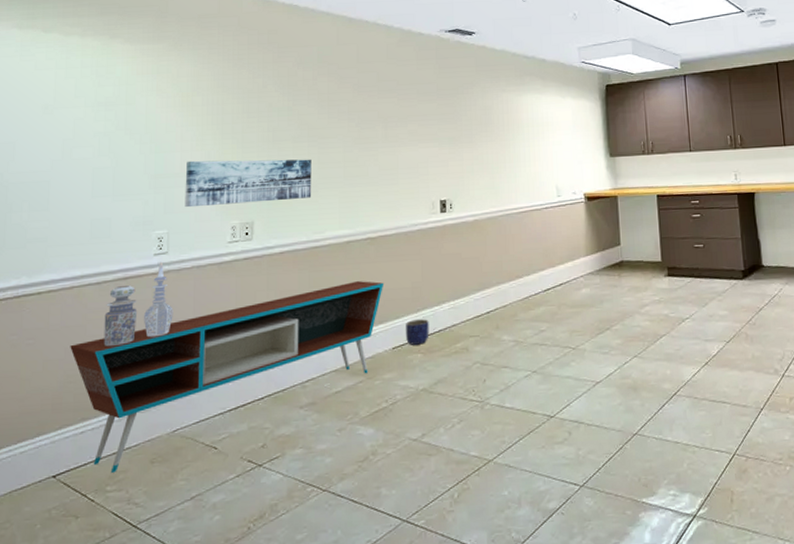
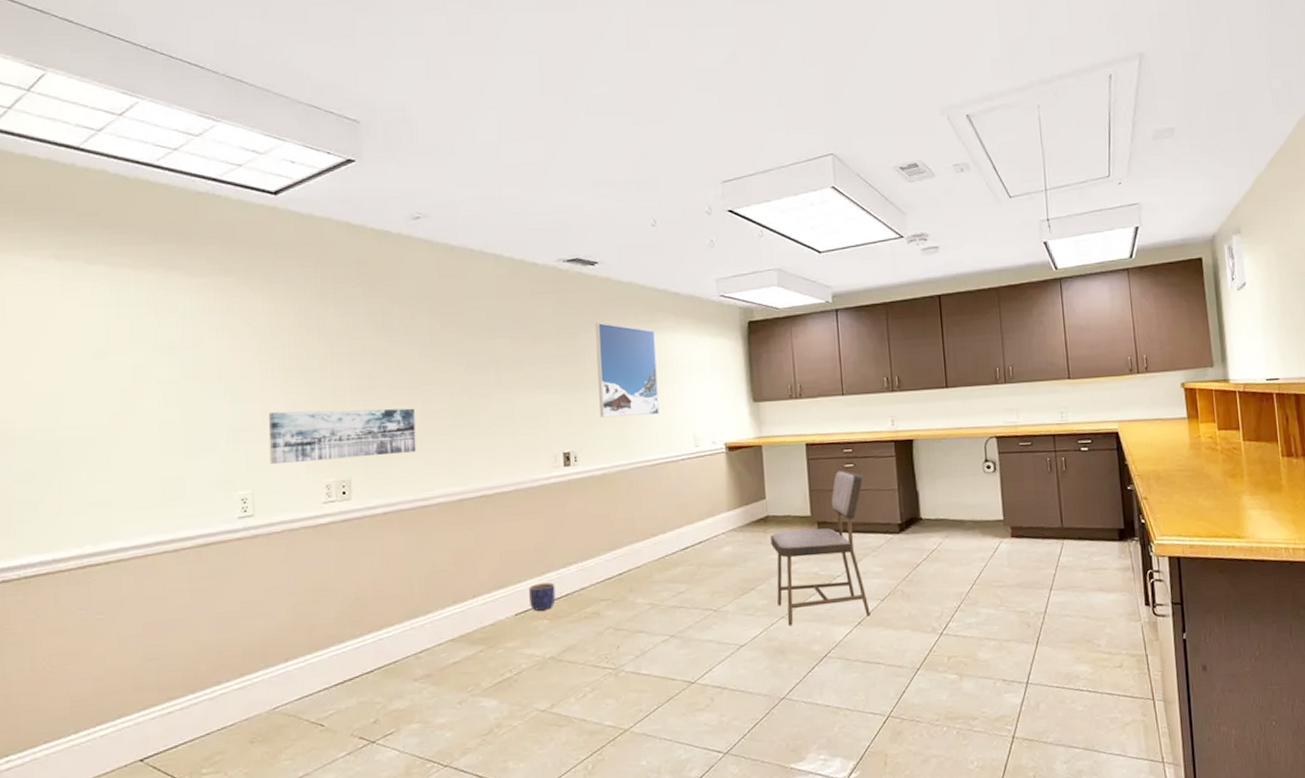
media console: present [70,281,384,473] -> none [148,542,504,755]
decorative vase: present [103,261,173,347] -> none [185,525,265,621]
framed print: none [471,85,526,169] -> present [595,323,659,418]
dining chair: none [624,219,717,365] -> present [770,469,870,626]

